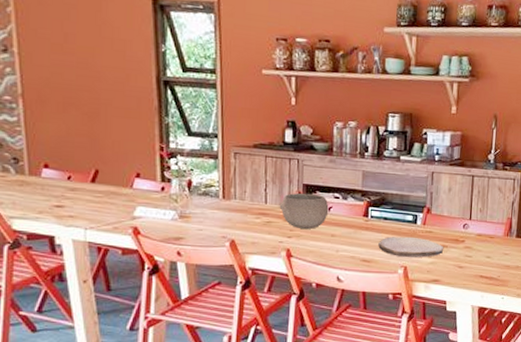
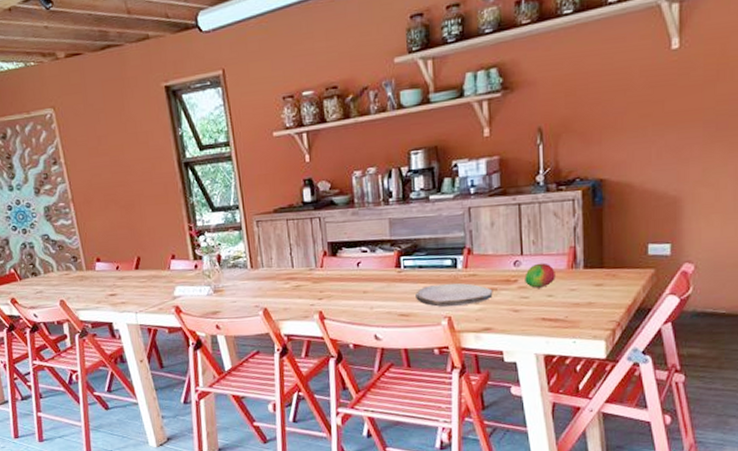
bowl: present [279,192,329,229] -> none [306,250,358,289]
fruit: none [470,228,495,250] -> present [525,263,555,288]

